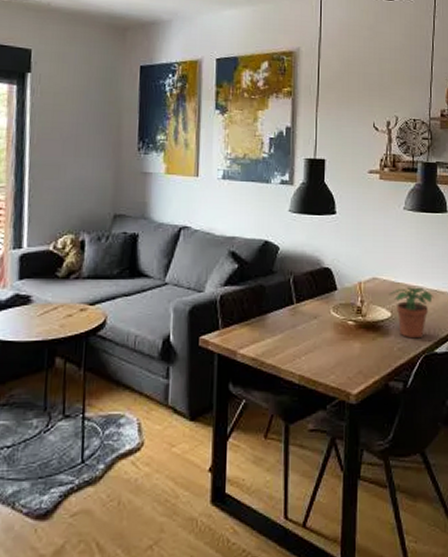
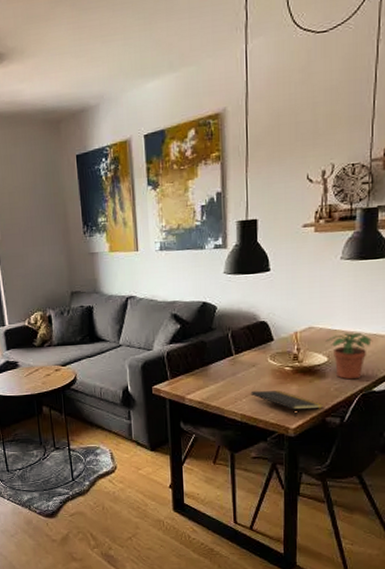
notepad: none [310,347,386,381] -> present [250,390,323,417]

